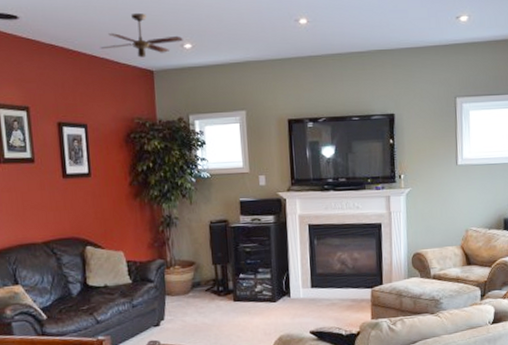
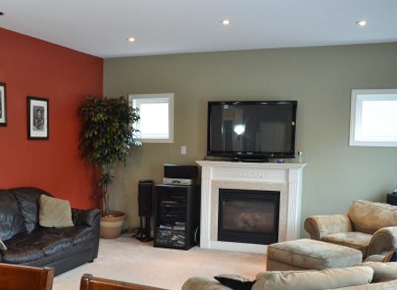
ceiling fan: present [100,12,183,58] -> none [63,12,128,48]

